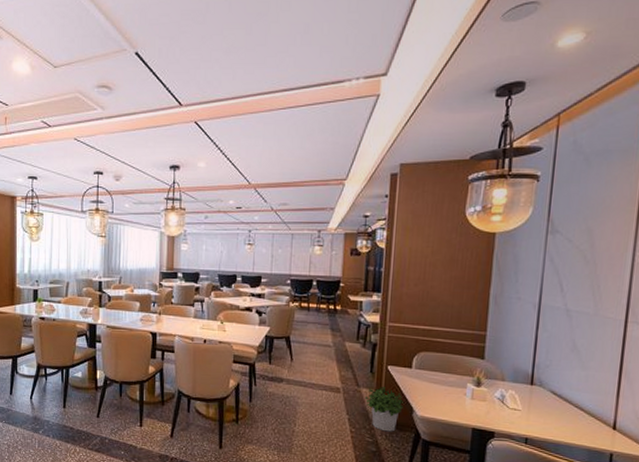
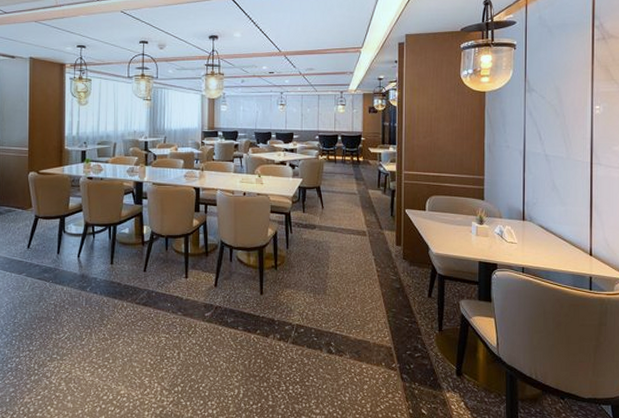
potted plant: present [364,386,404,432] -> none [387,228,420,269]

